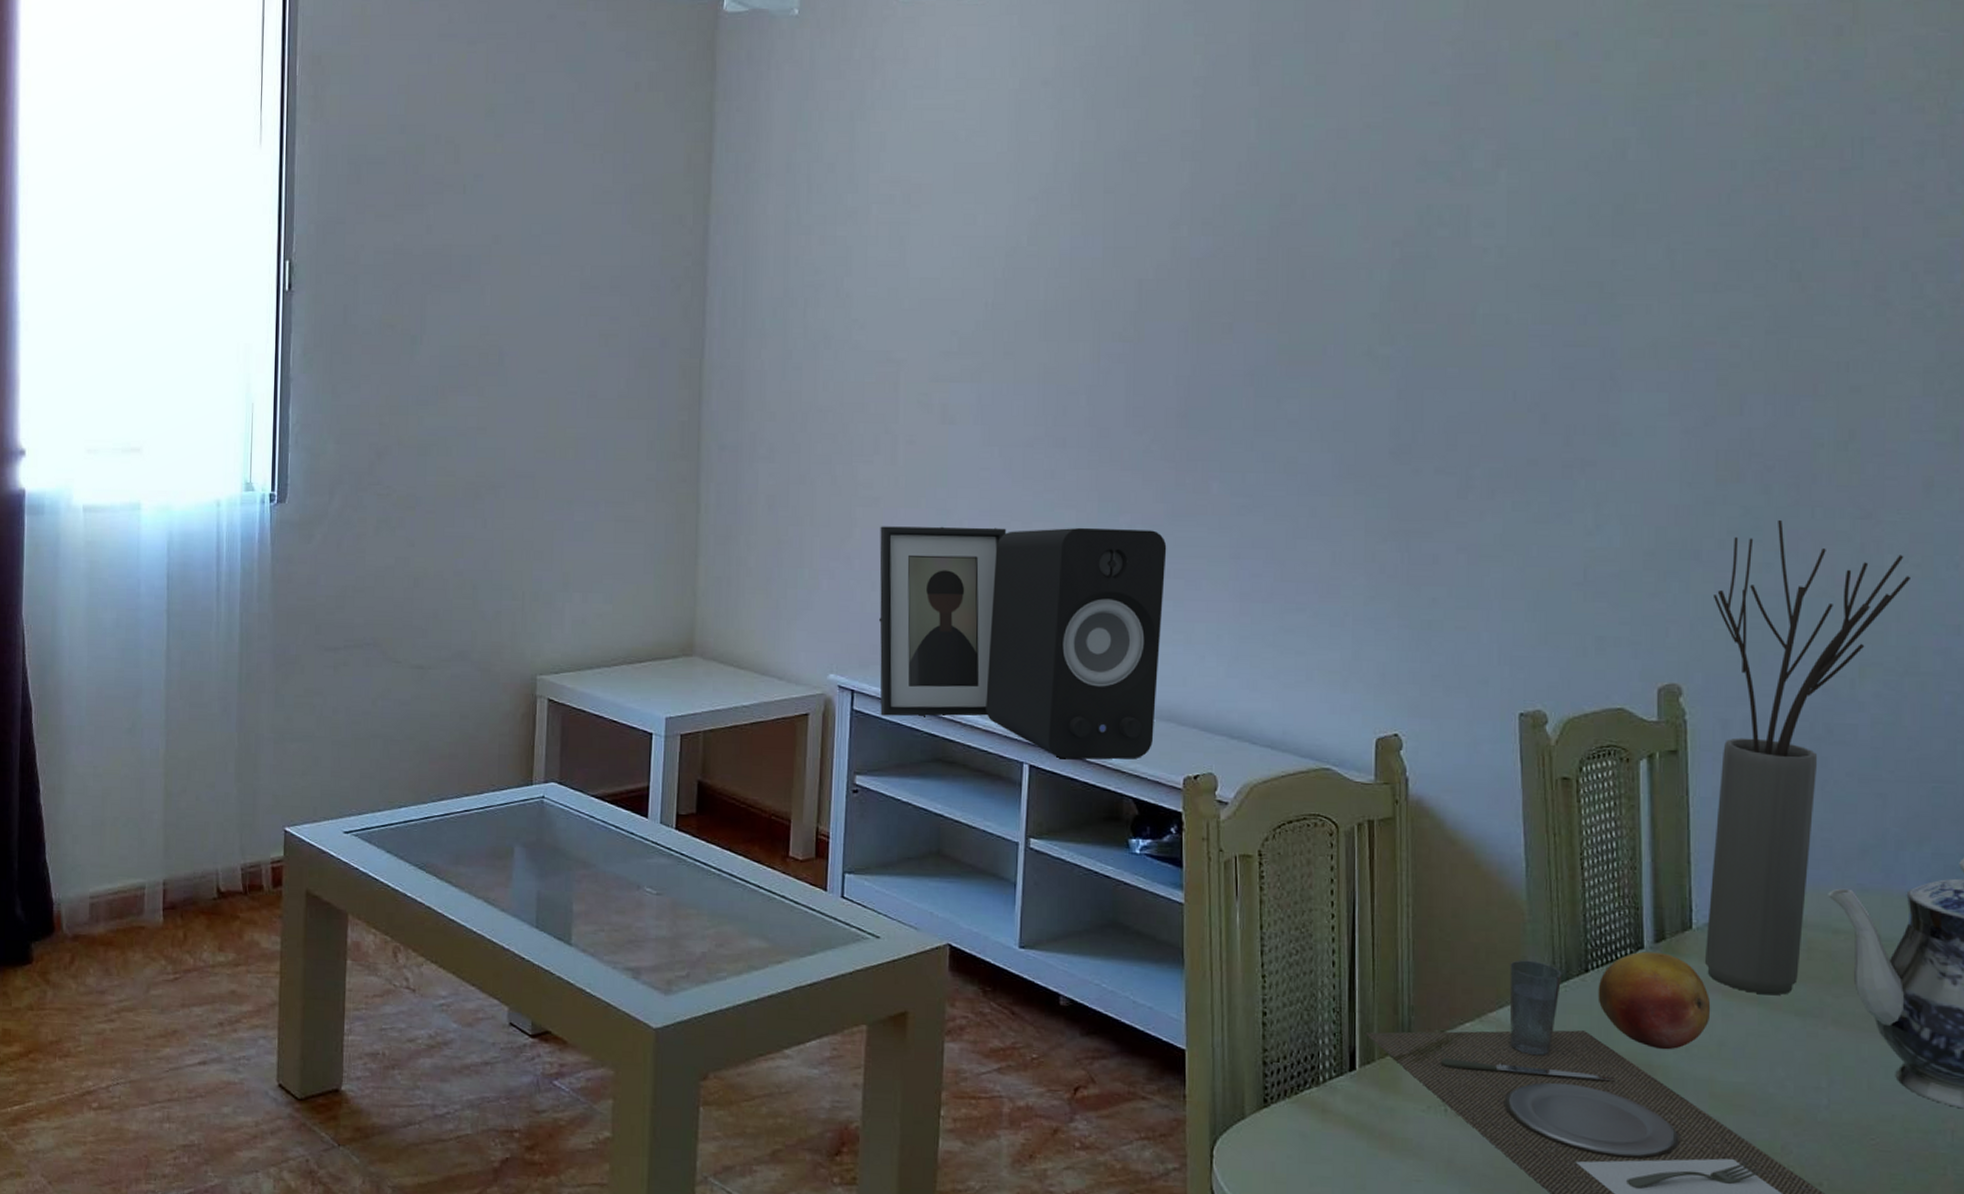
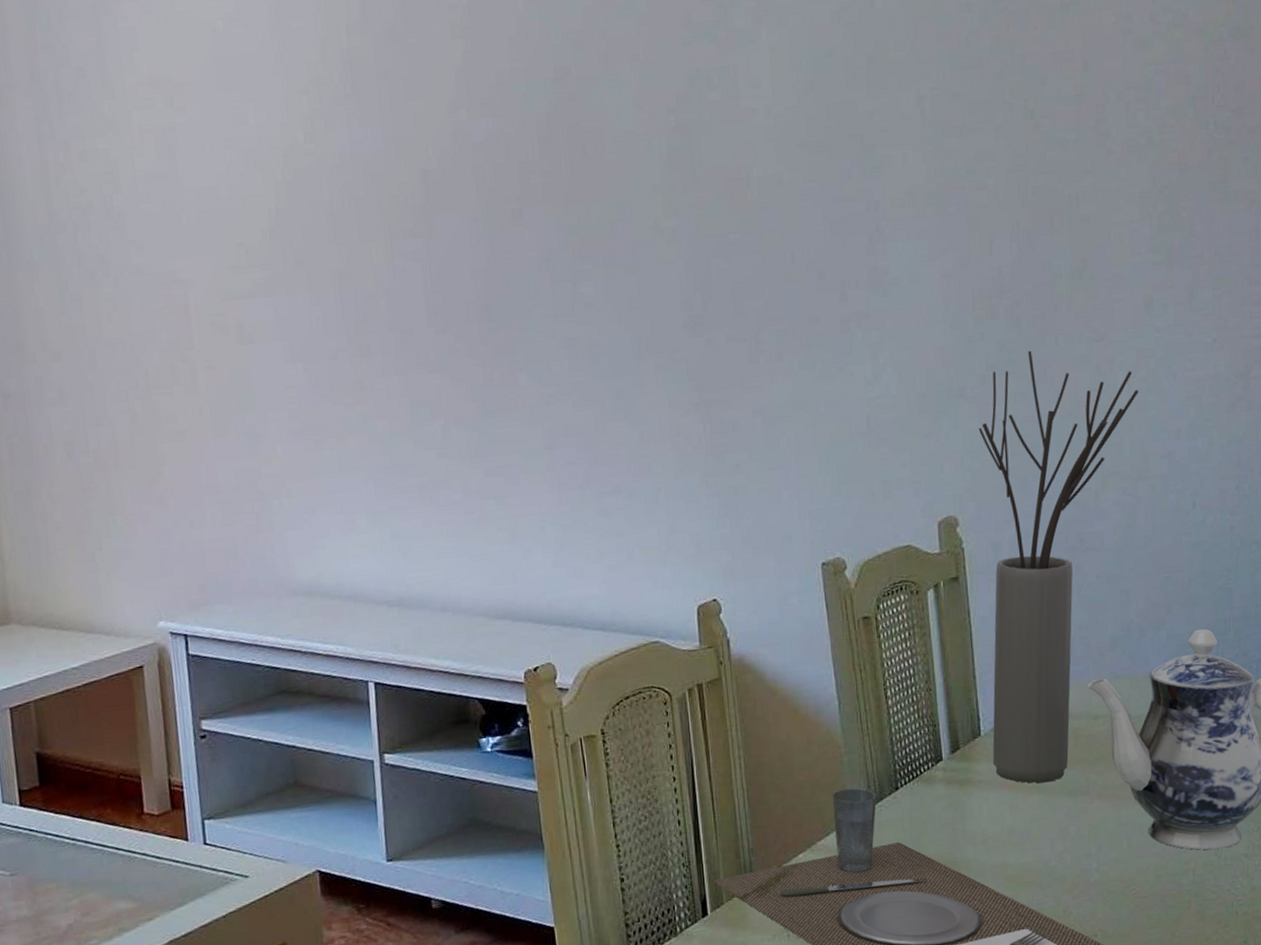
picture frame: present [879,526,1007,717] -> none [190,446,327,656]
speaker: present [985,527,1167,760] -> none [312,430,492,672]
fruit: present [1598,951,1711,1050] -> none [907,761,1001,847]

